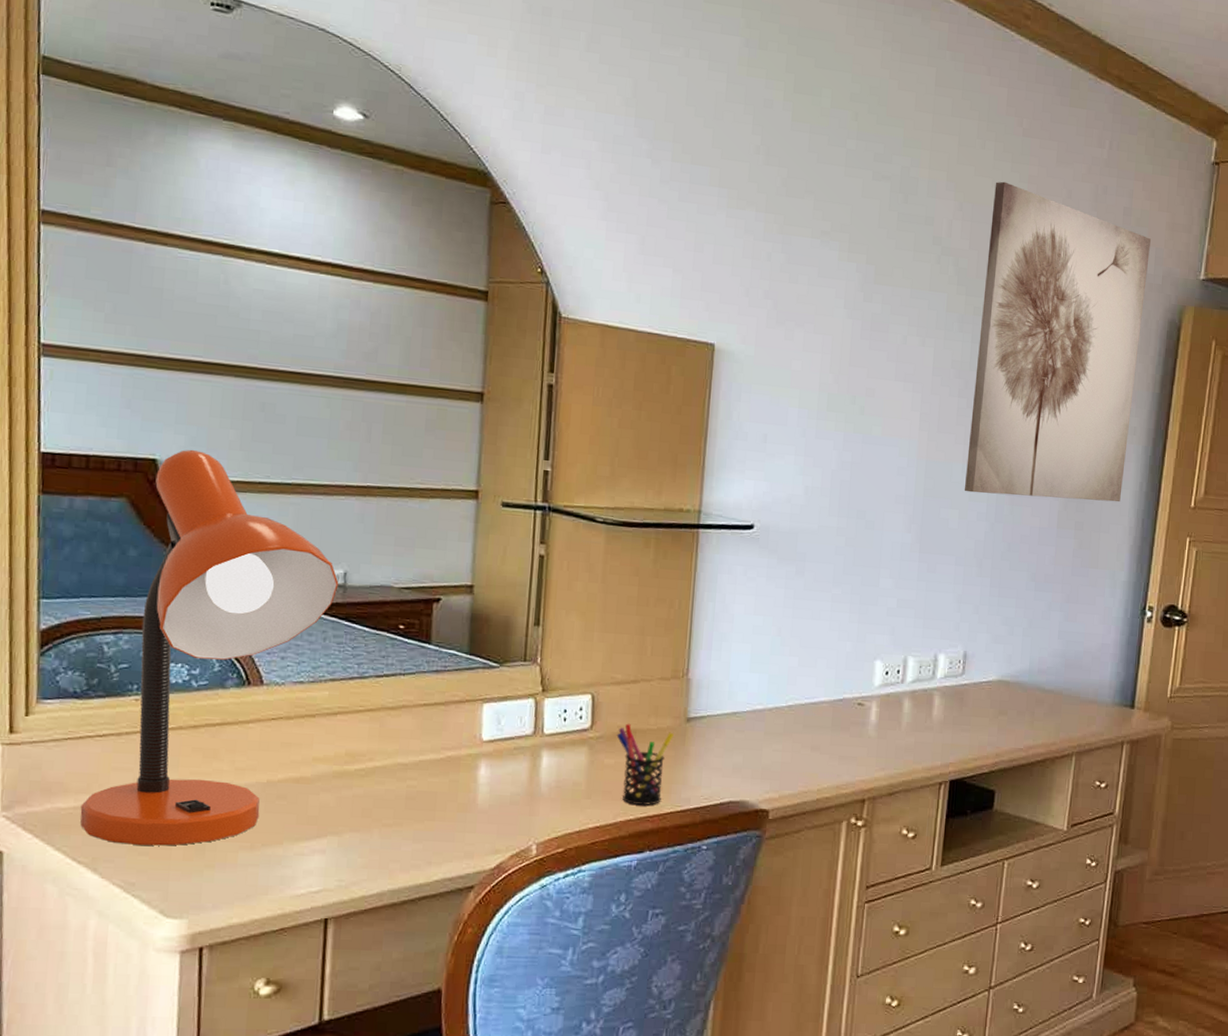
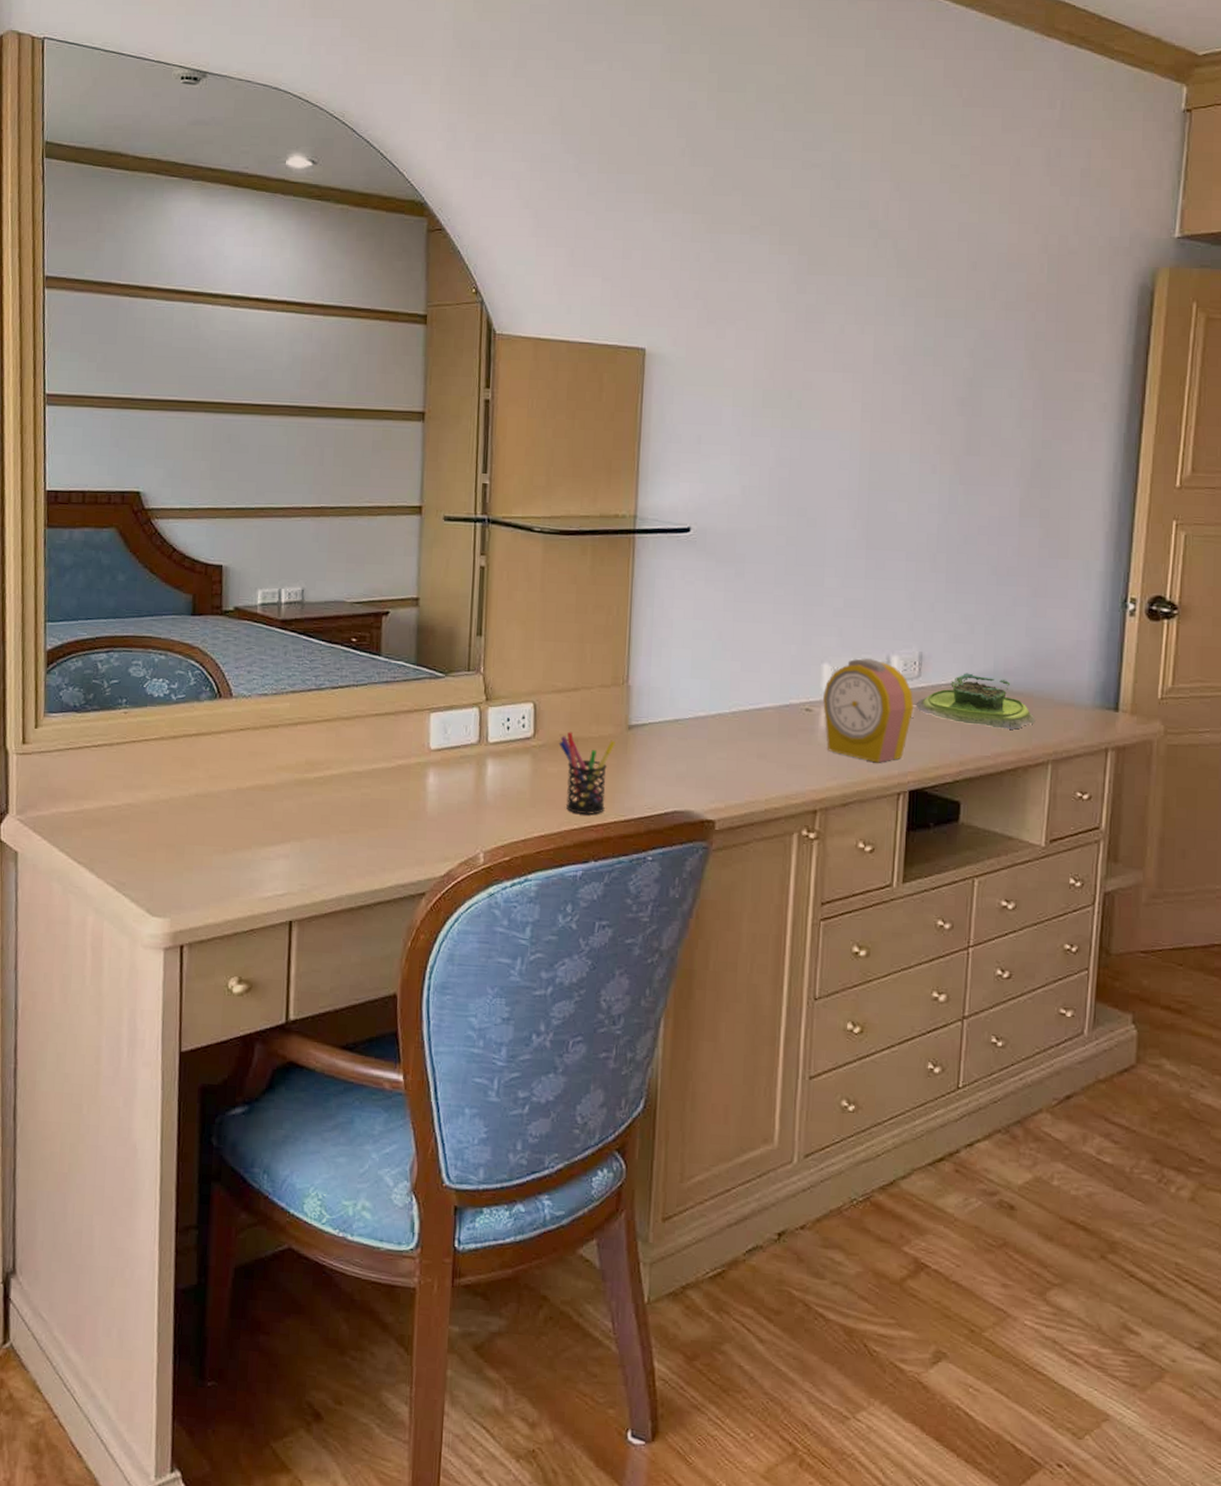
desk lamp: present [80,449,339,846] -> none [80,481,297,849]
alarm clock: none [874,656,957,755] -> present [823,658,914,763]
plant pot: none [959,671,1063,725] -> present [915,673,1035,731]
wall art: present [964,181,1151,502] -> none [912,156,1114,486]

